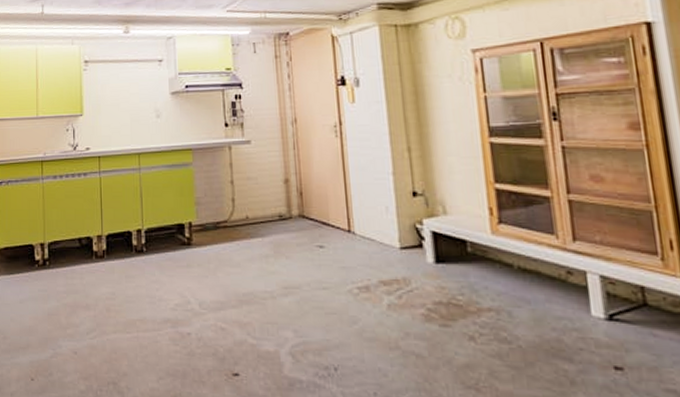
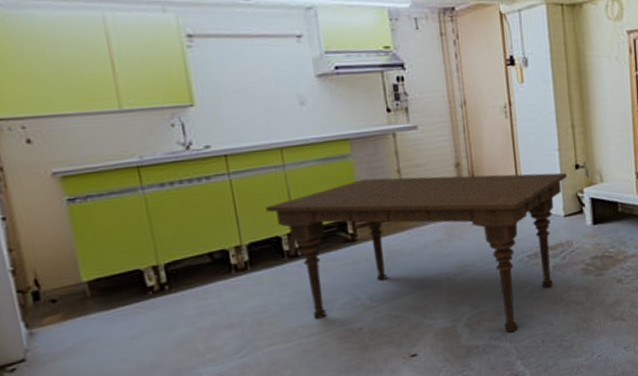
dining table: none [123,187,403,373] -> present [265,172,567,332]

